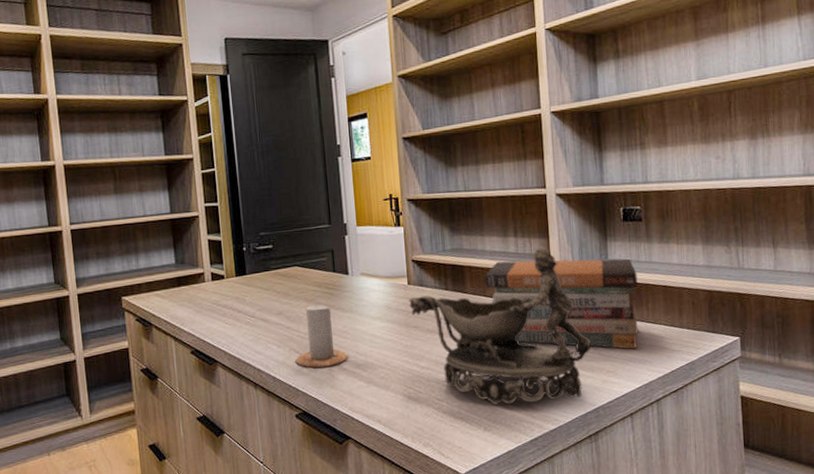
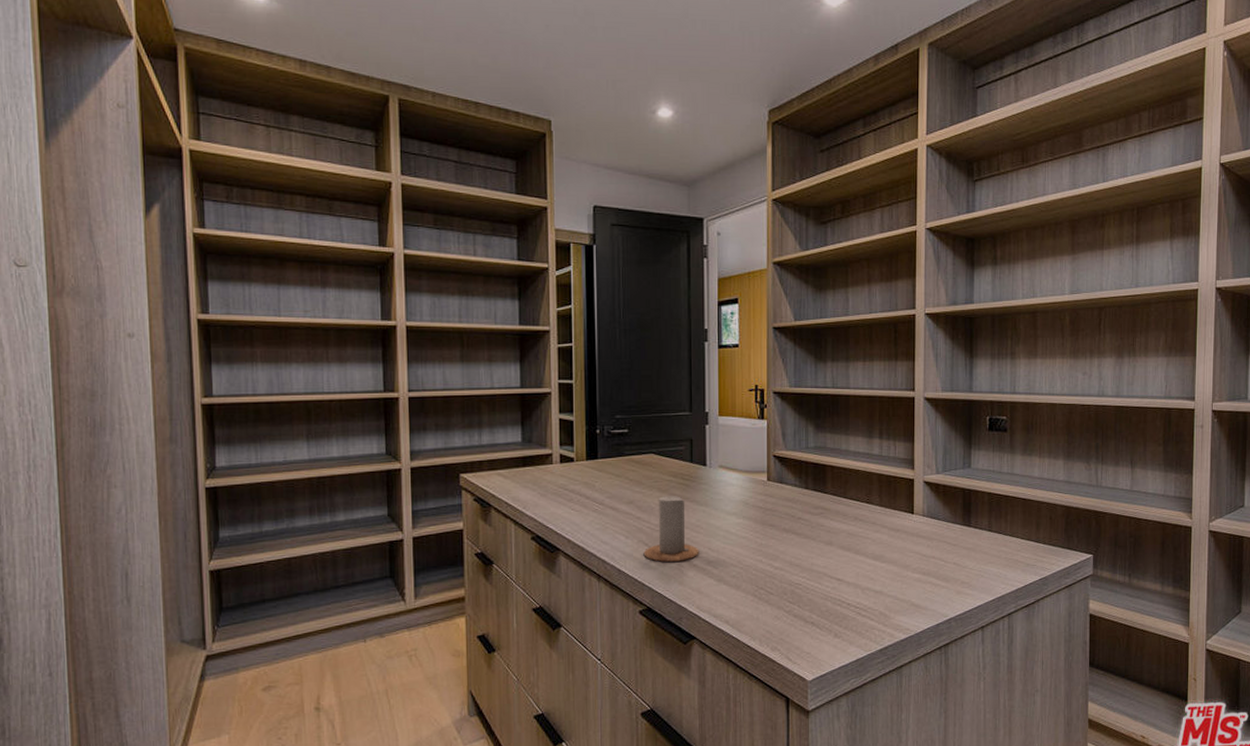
decorative bowl: present [409,246,591,405] -> none [767,451,948,611]
book stack: present [485,258,638,350] -> none [847,462,998,561]

